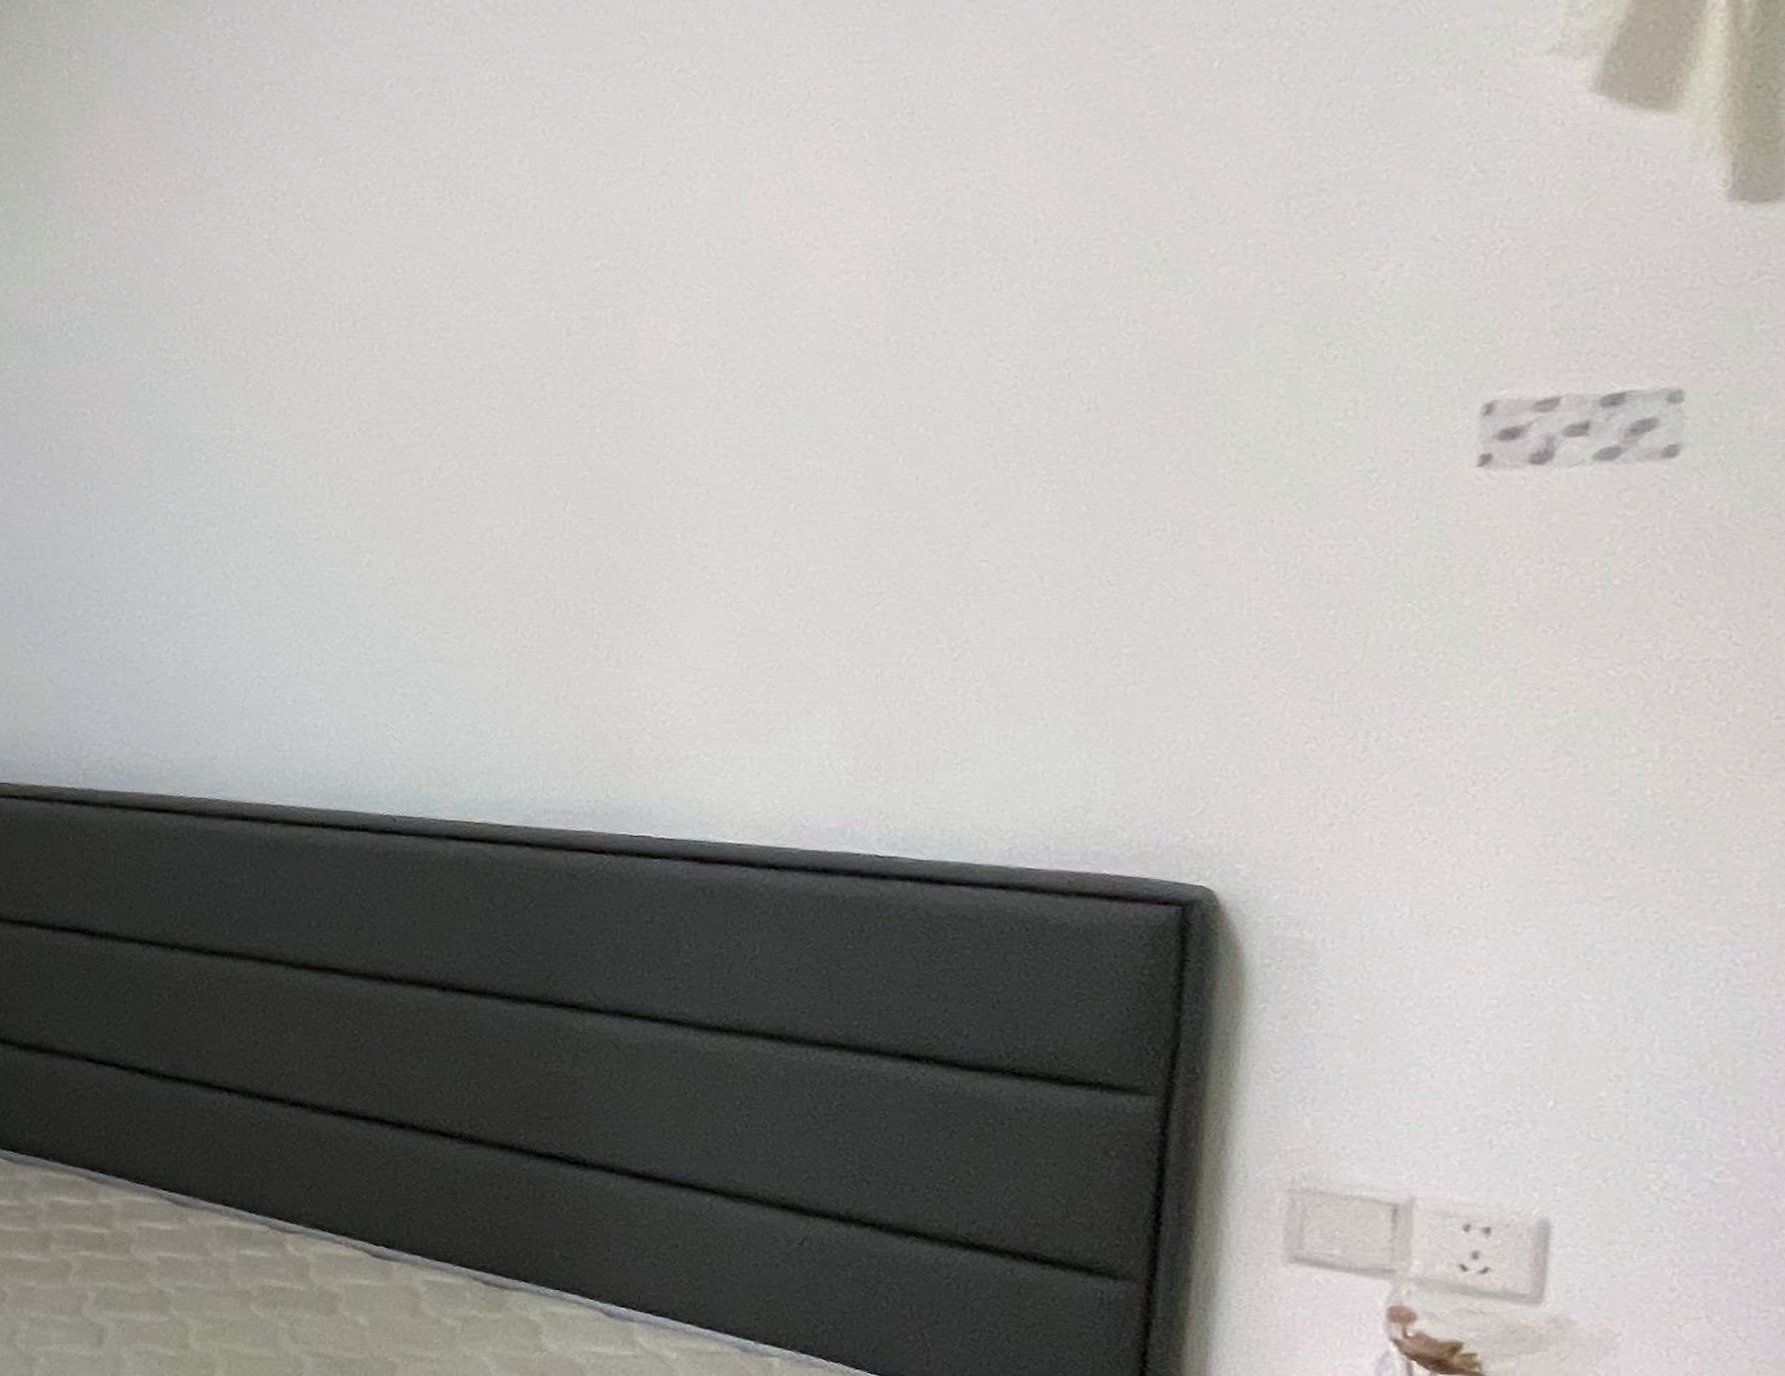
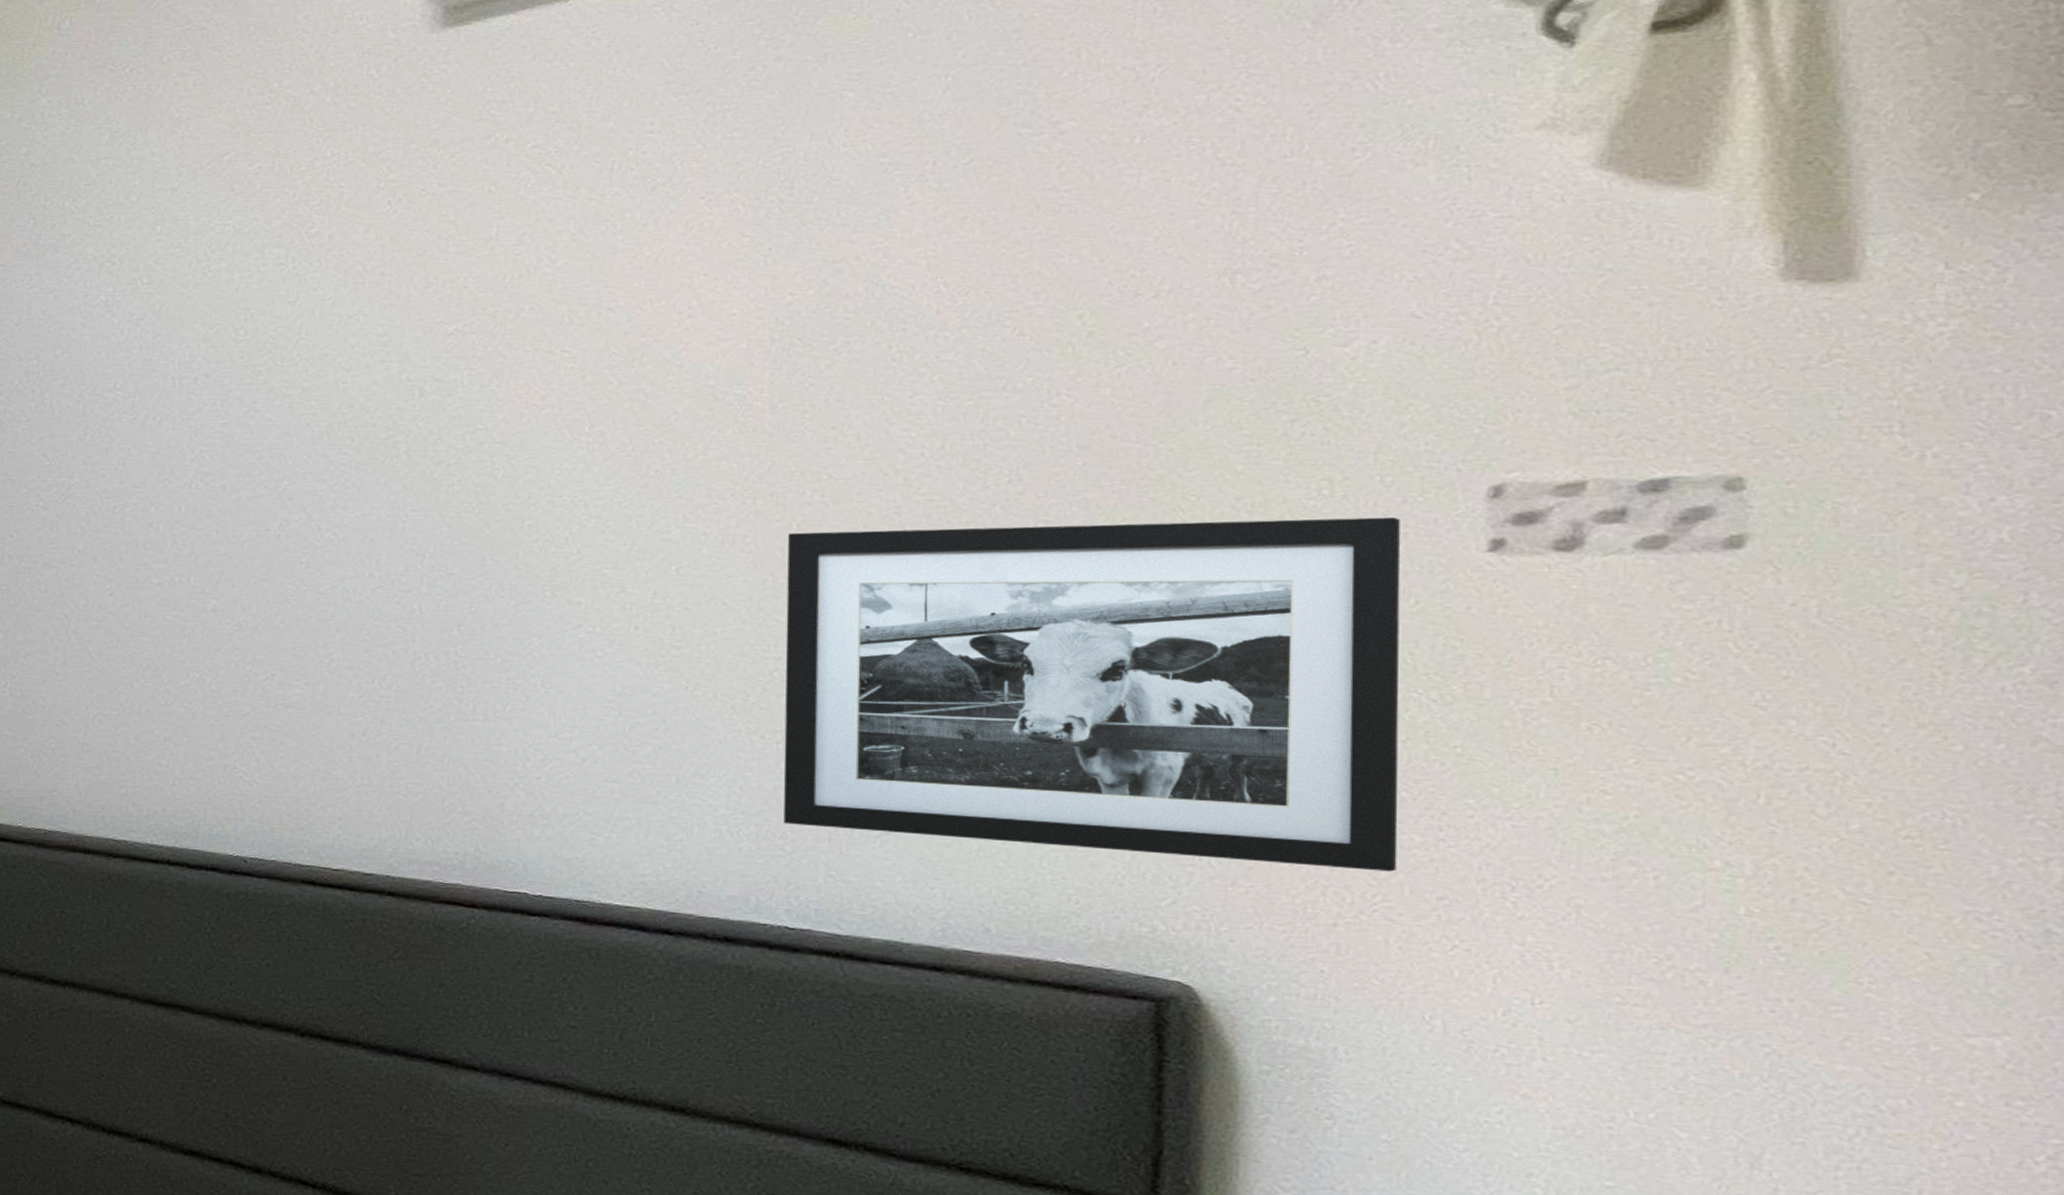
picture frame: none [878,436,1409,773] -> present [783,517,1401,872]

